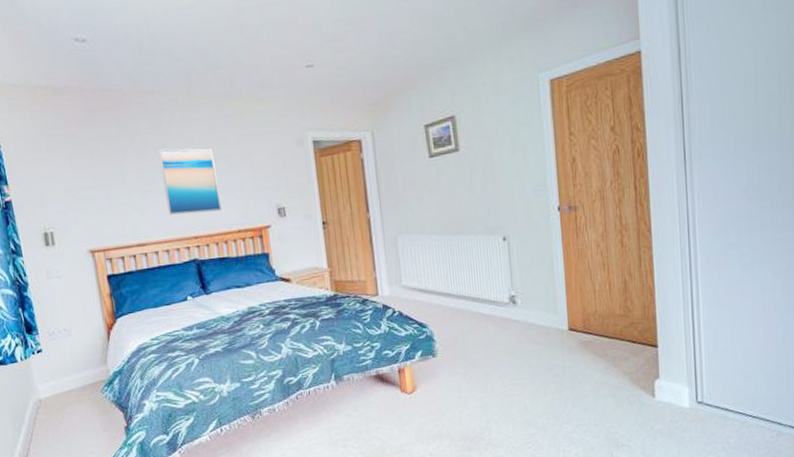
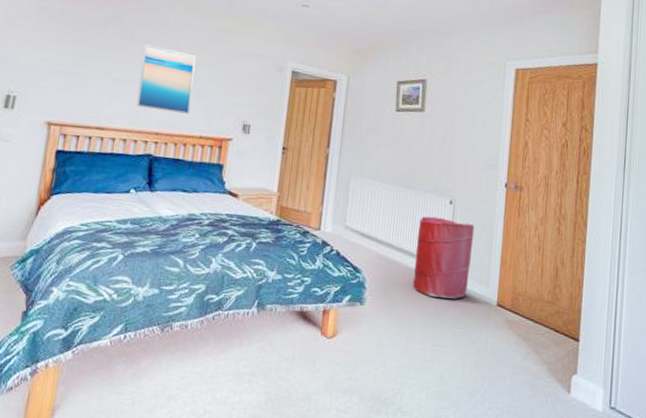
laundry hamper: none [476,255,537,335] -> present [412,216,475,299]

